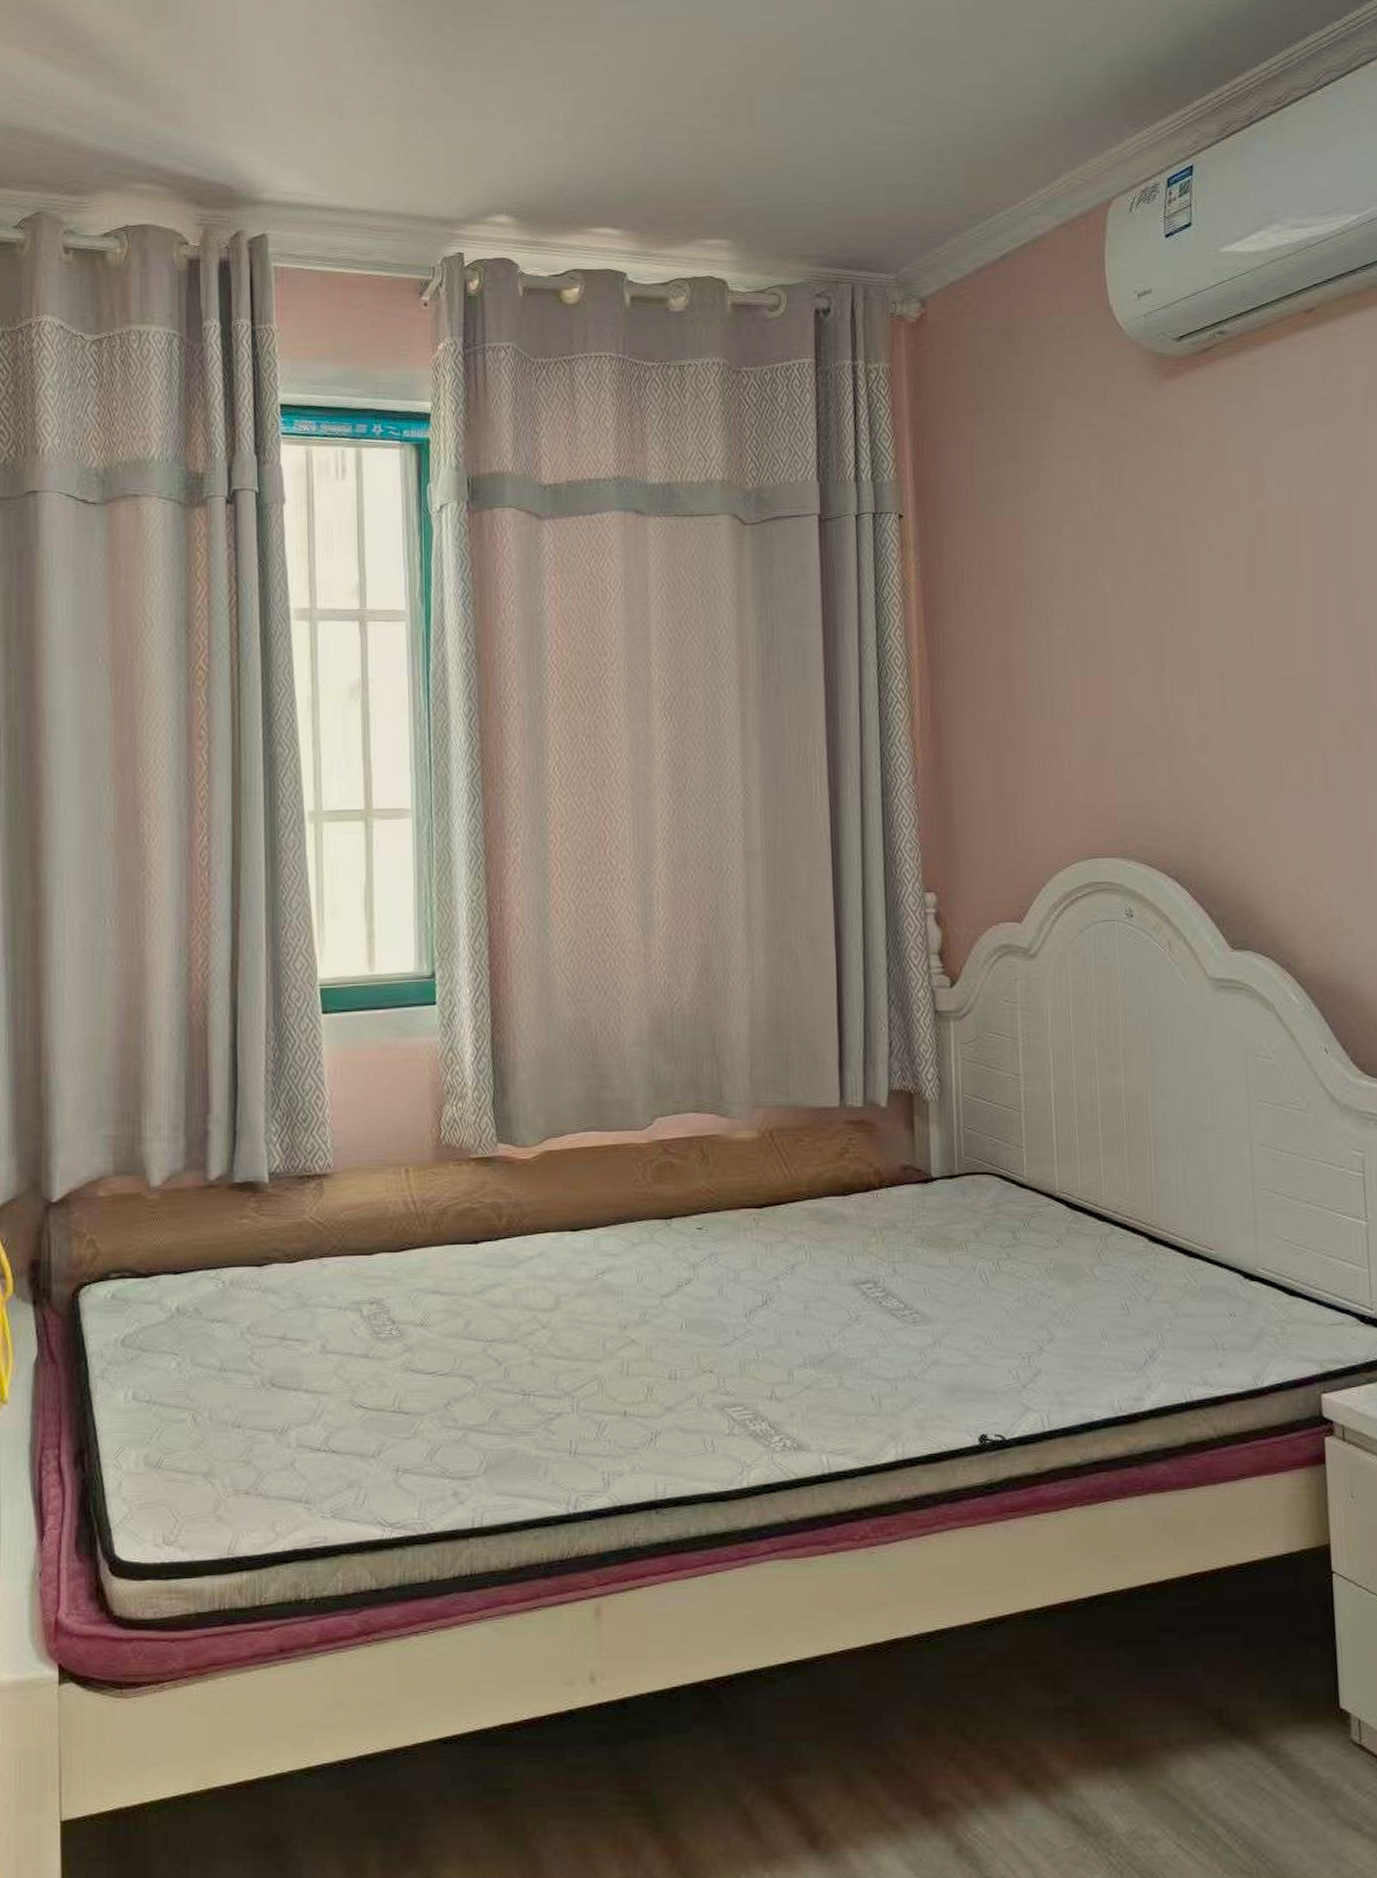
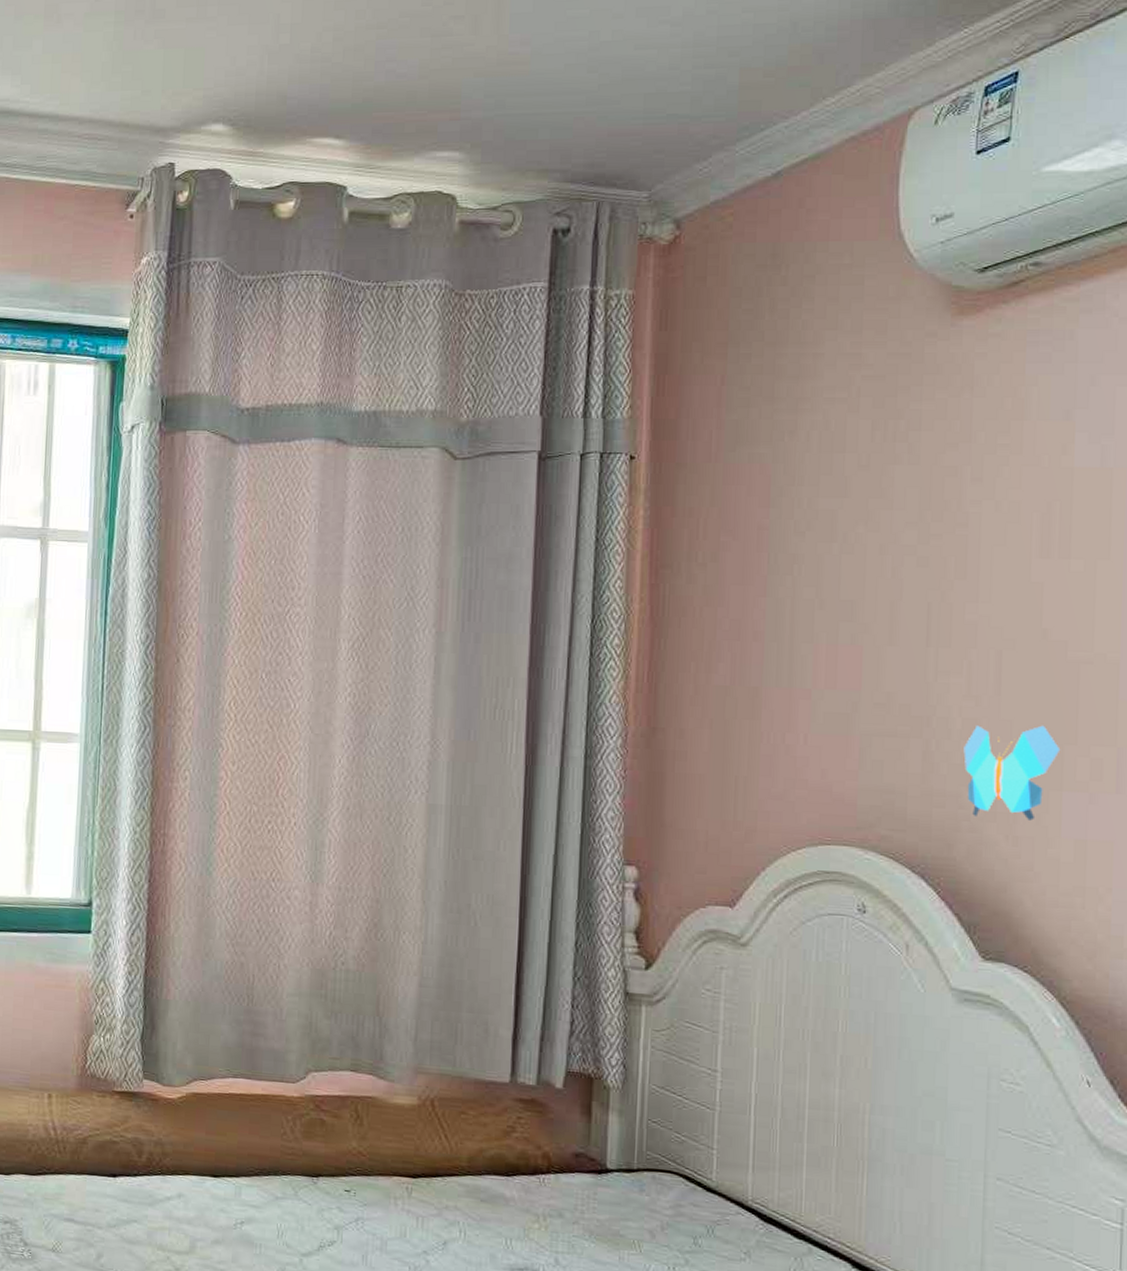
decorative butterfly: none [1200,737,1278,823] -> present [963,725,1061,821]

